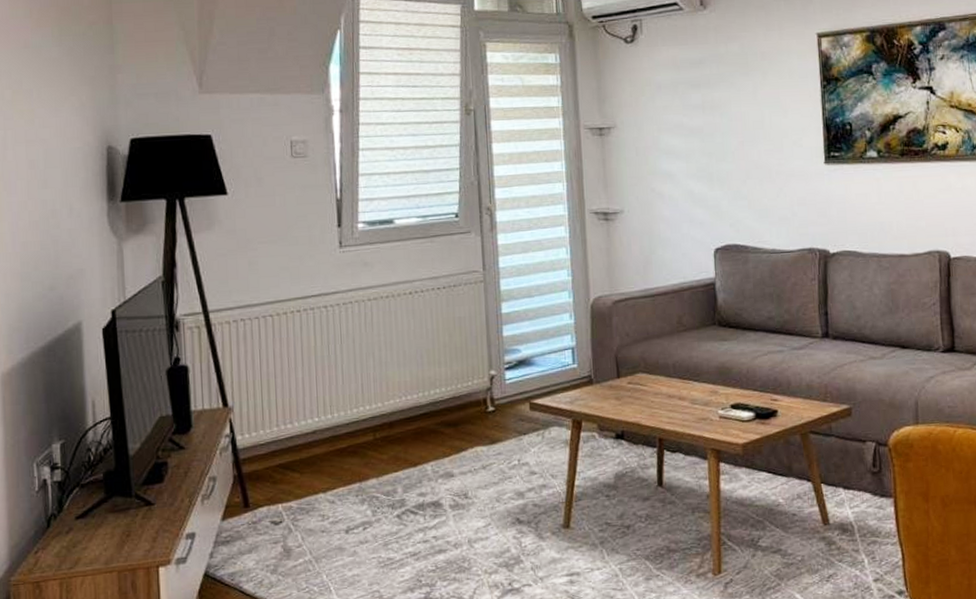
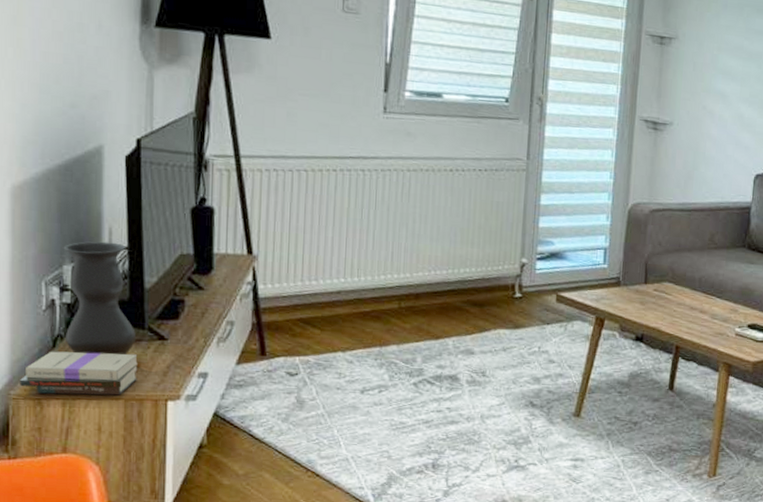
books: none [19,523,129,576] -> present [20,351,138,396]
vase: none [51,414,124,531] -> present [63,241,136,356]

